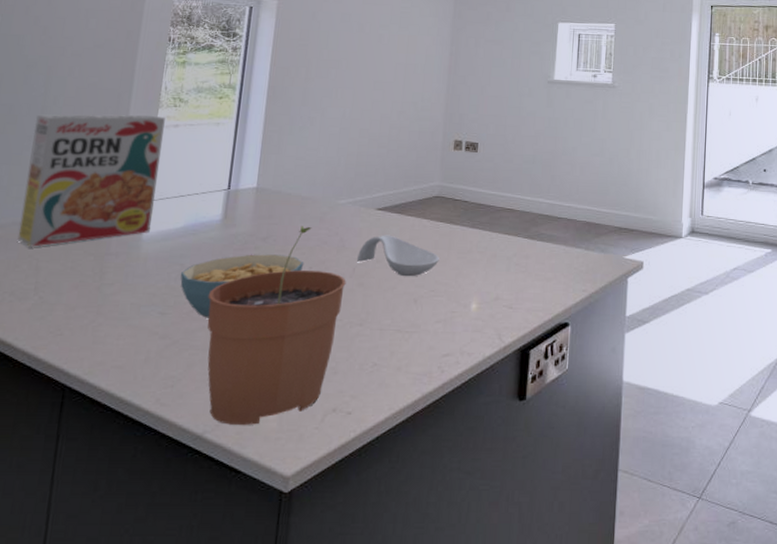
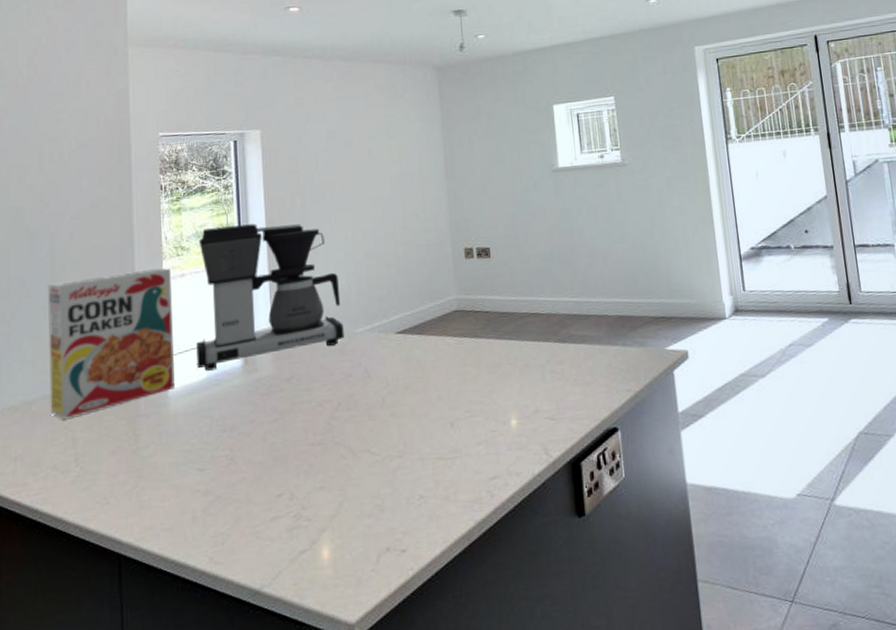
coffee maker: none [176,85,330,220] -> present [196,223,344,371]
cereal bowl: present [180,254,303,320] -> none [211,393,332,470]
plant pot: present [207,226,346,425] -> none [242,361,378,577]
spoon rest: present [357,235,440,277] -> none [385,358,470,401]

